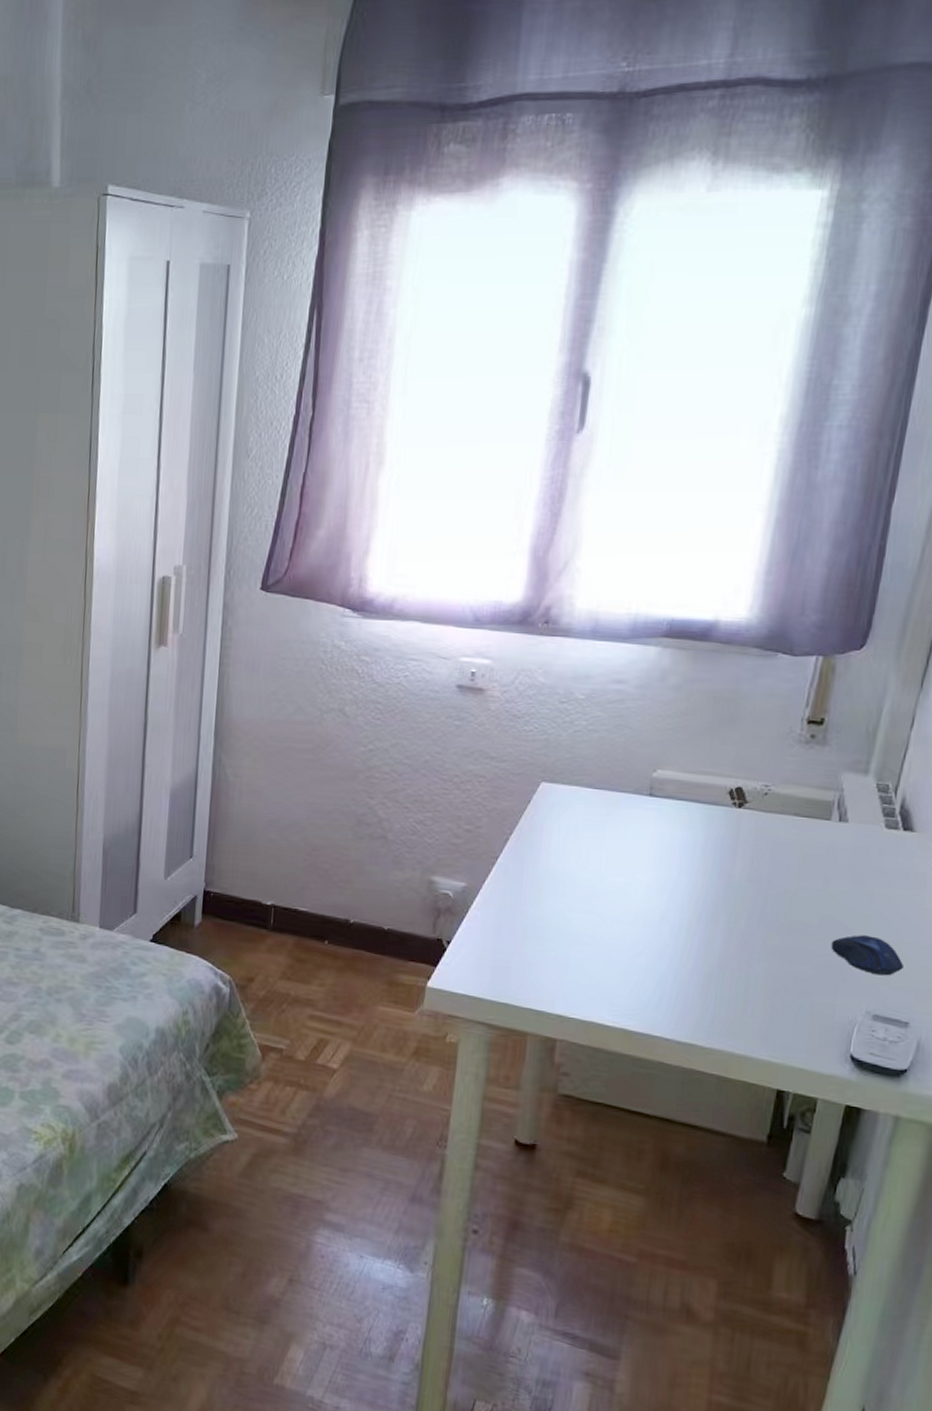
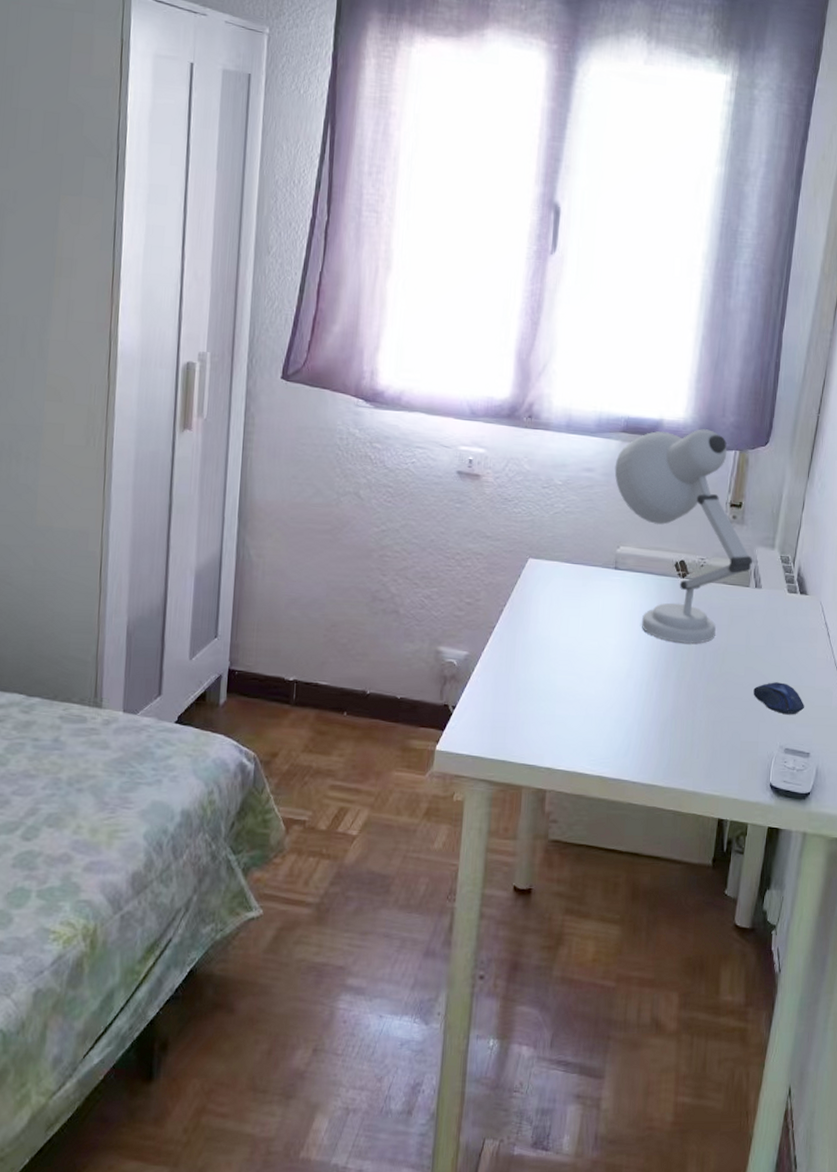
desk lamp: none [652,631,838,886] -> present [614,429,753,644]

